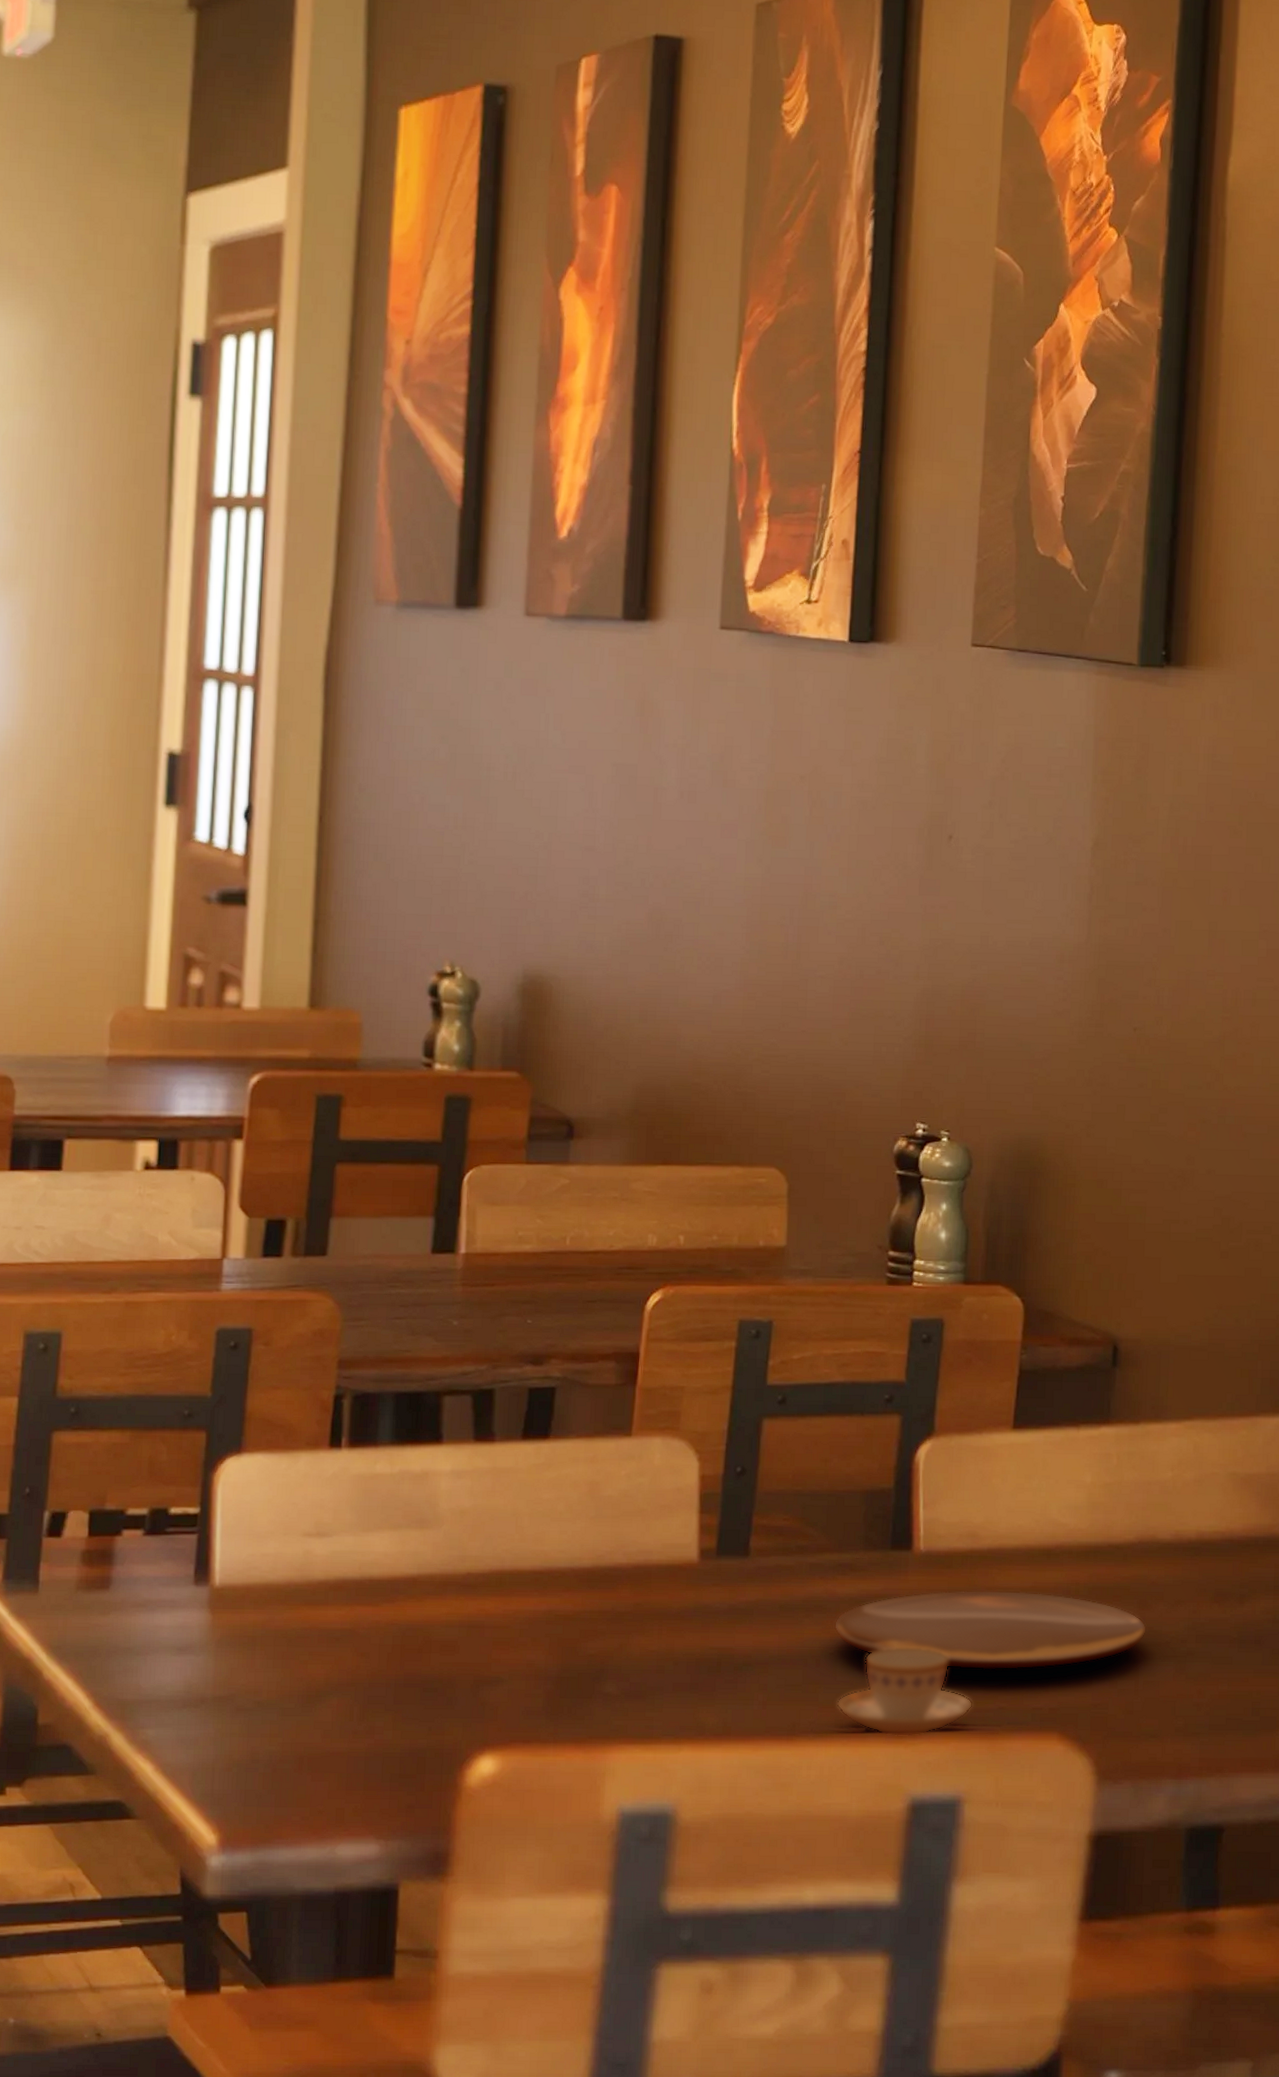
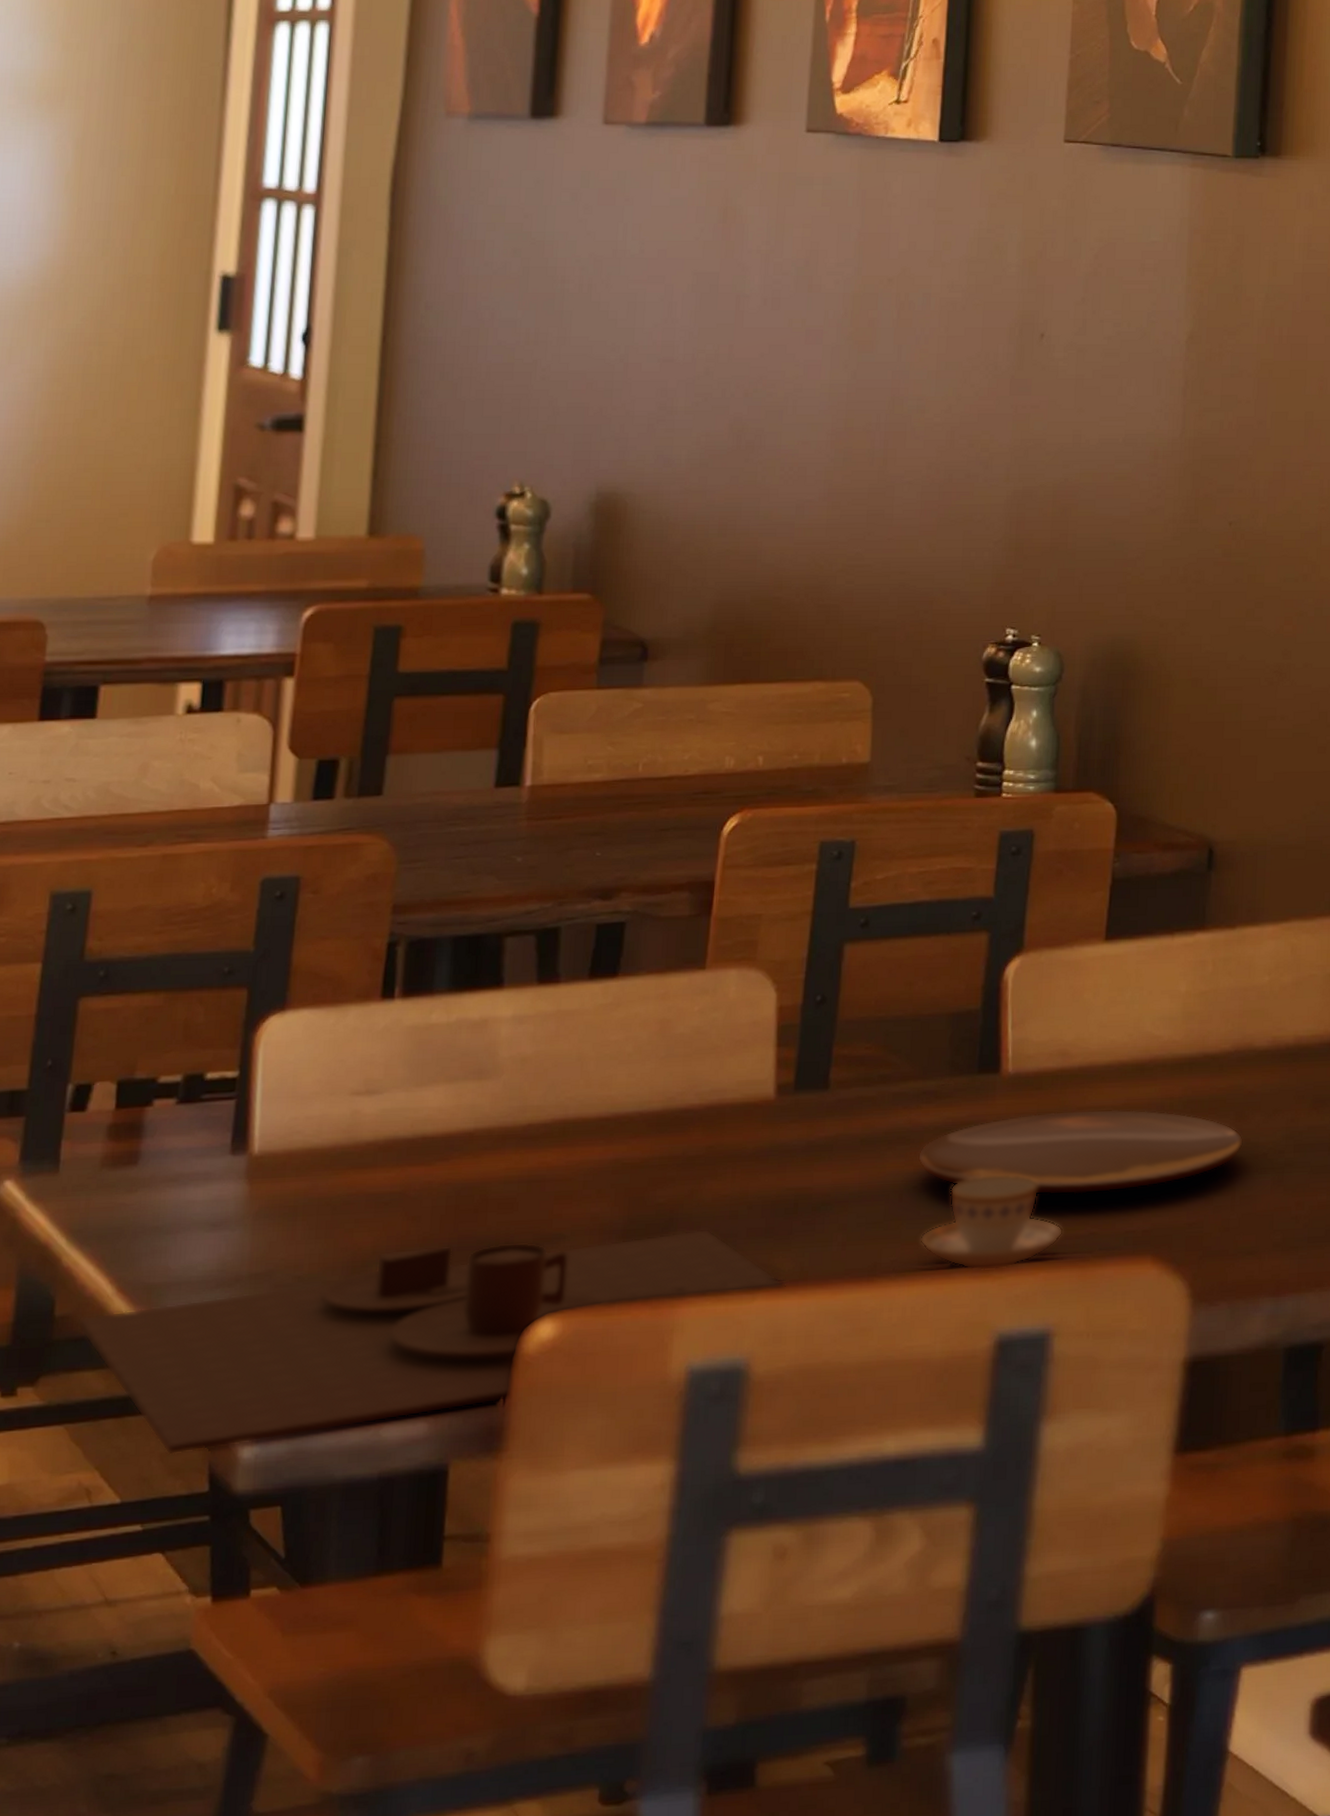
place setting: none [58,1681,710,1858] -> present [77,1229,786,1455]

